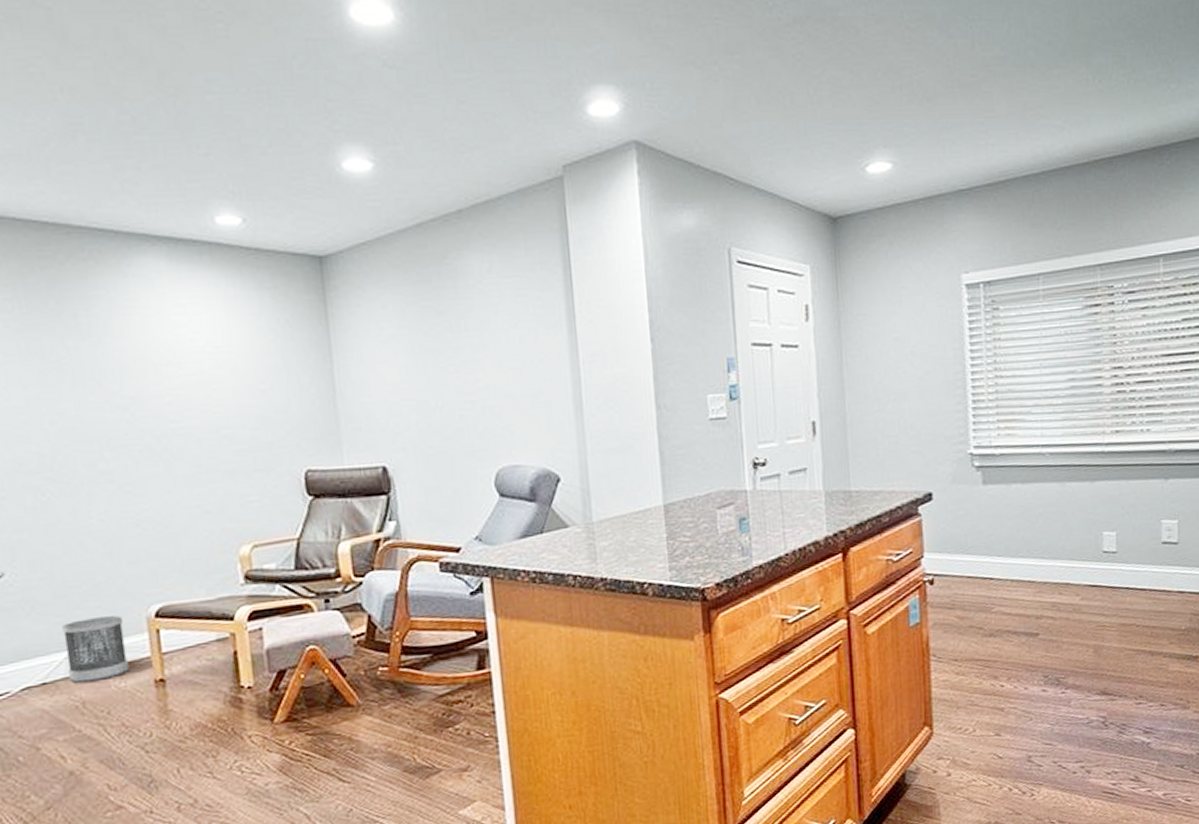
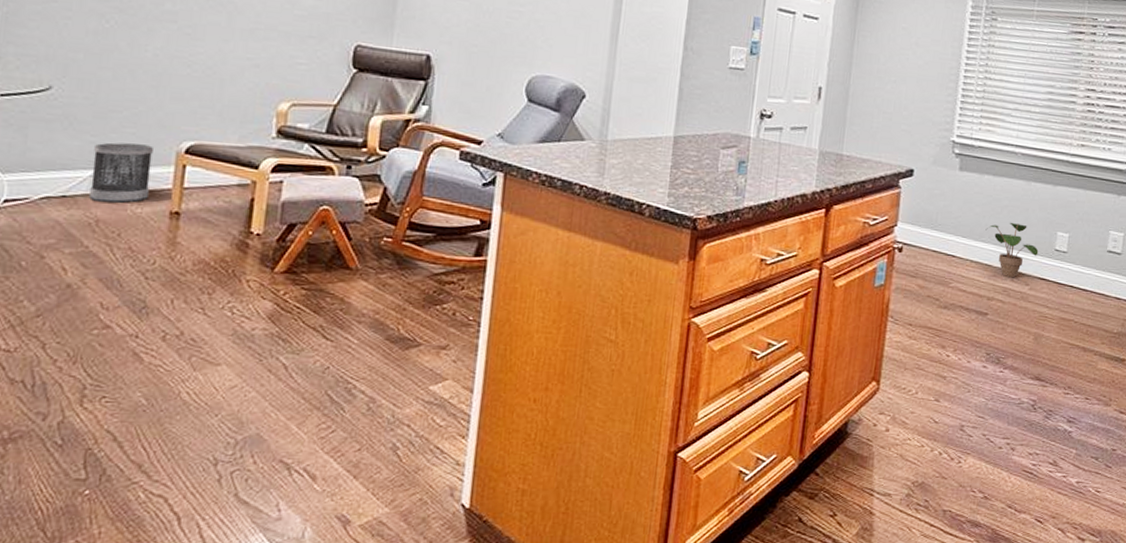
potted plant: none [1022,530,1085,591] -> present [985,222,1039,278]

